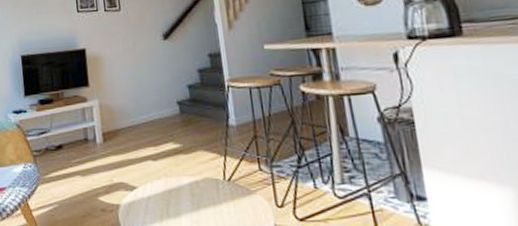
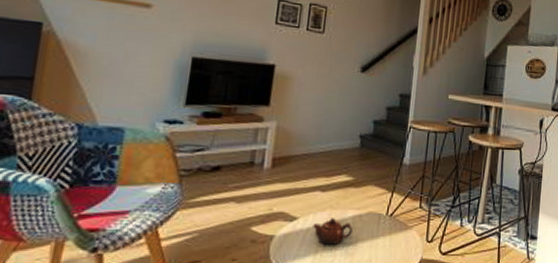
teapot: none [152,186,192,213] -> present [312,218,353,246]

